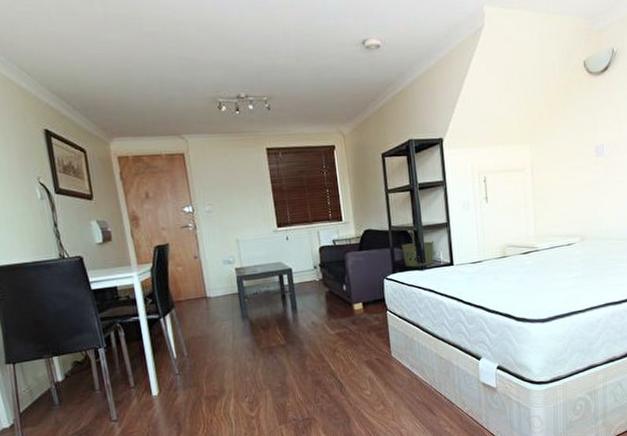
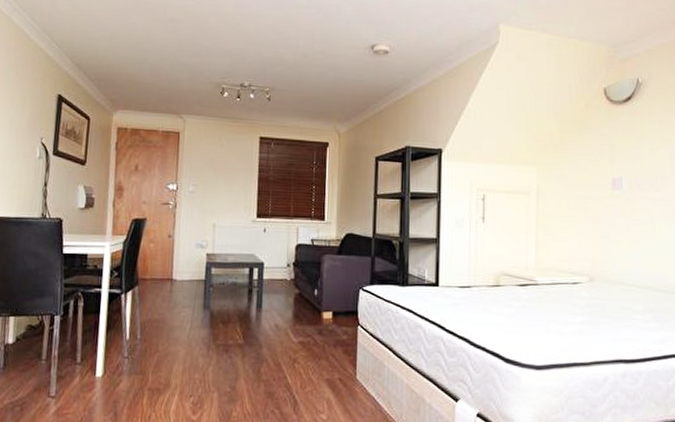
basket: present [401,241,435,268] -> none [383,255,421,283]

